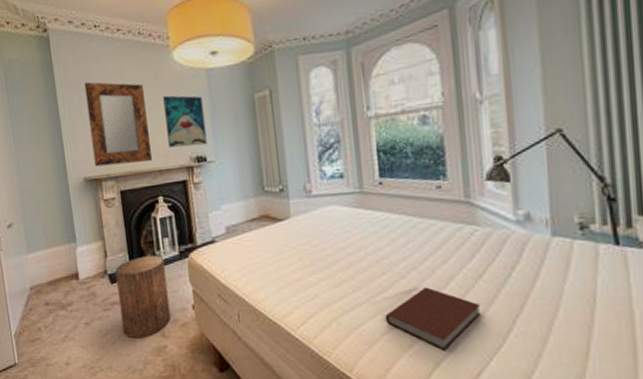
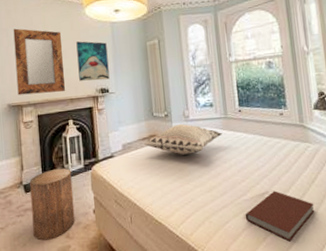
decorative pillow: none [252,200,356,241] -> present [143,123,222,155]

